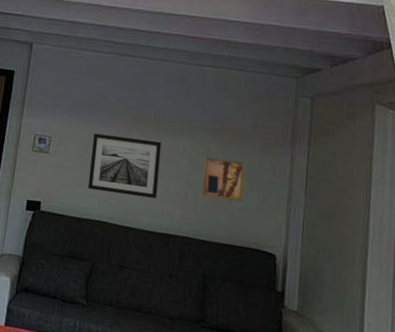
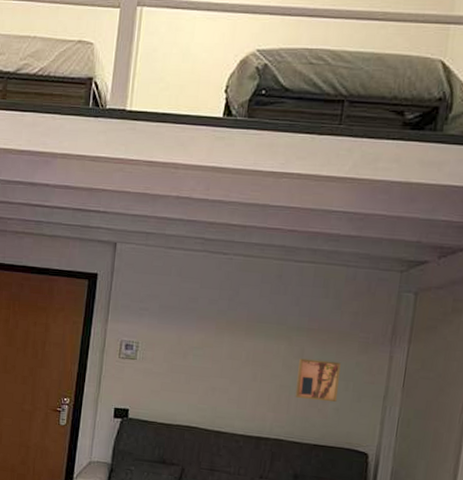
wall art: present [87,133,162,199] -> none [177,337,255,403]

